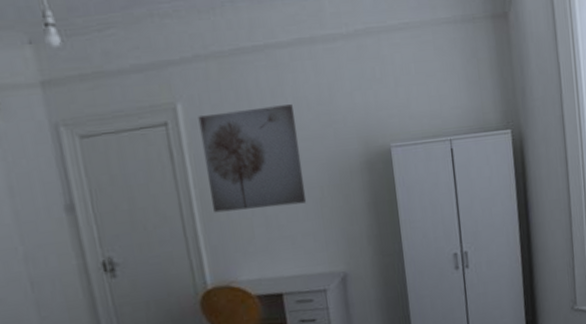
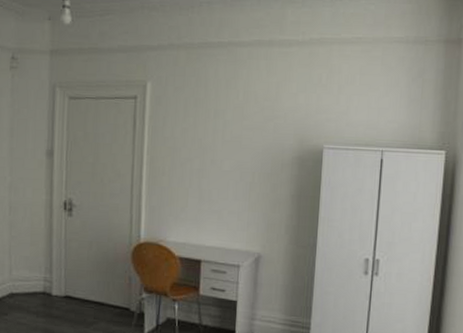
wall art: present [198,104,307,213] -> none [159,94,242,185]

